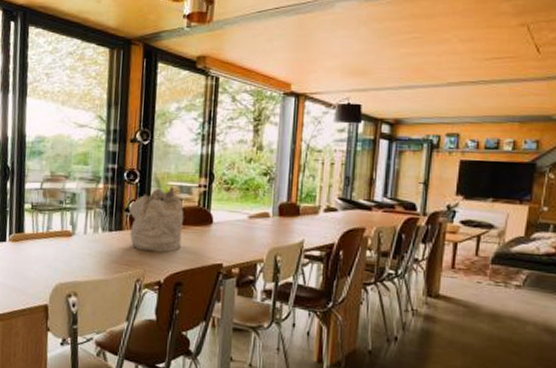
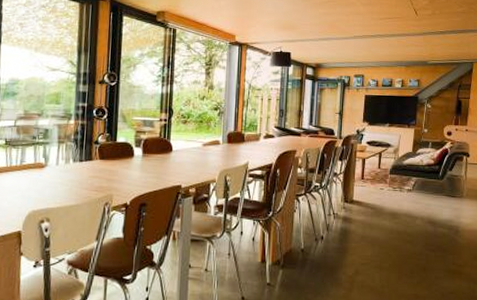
mineral sample: present [129,186,184,253] -> none [98,120,148,179]

